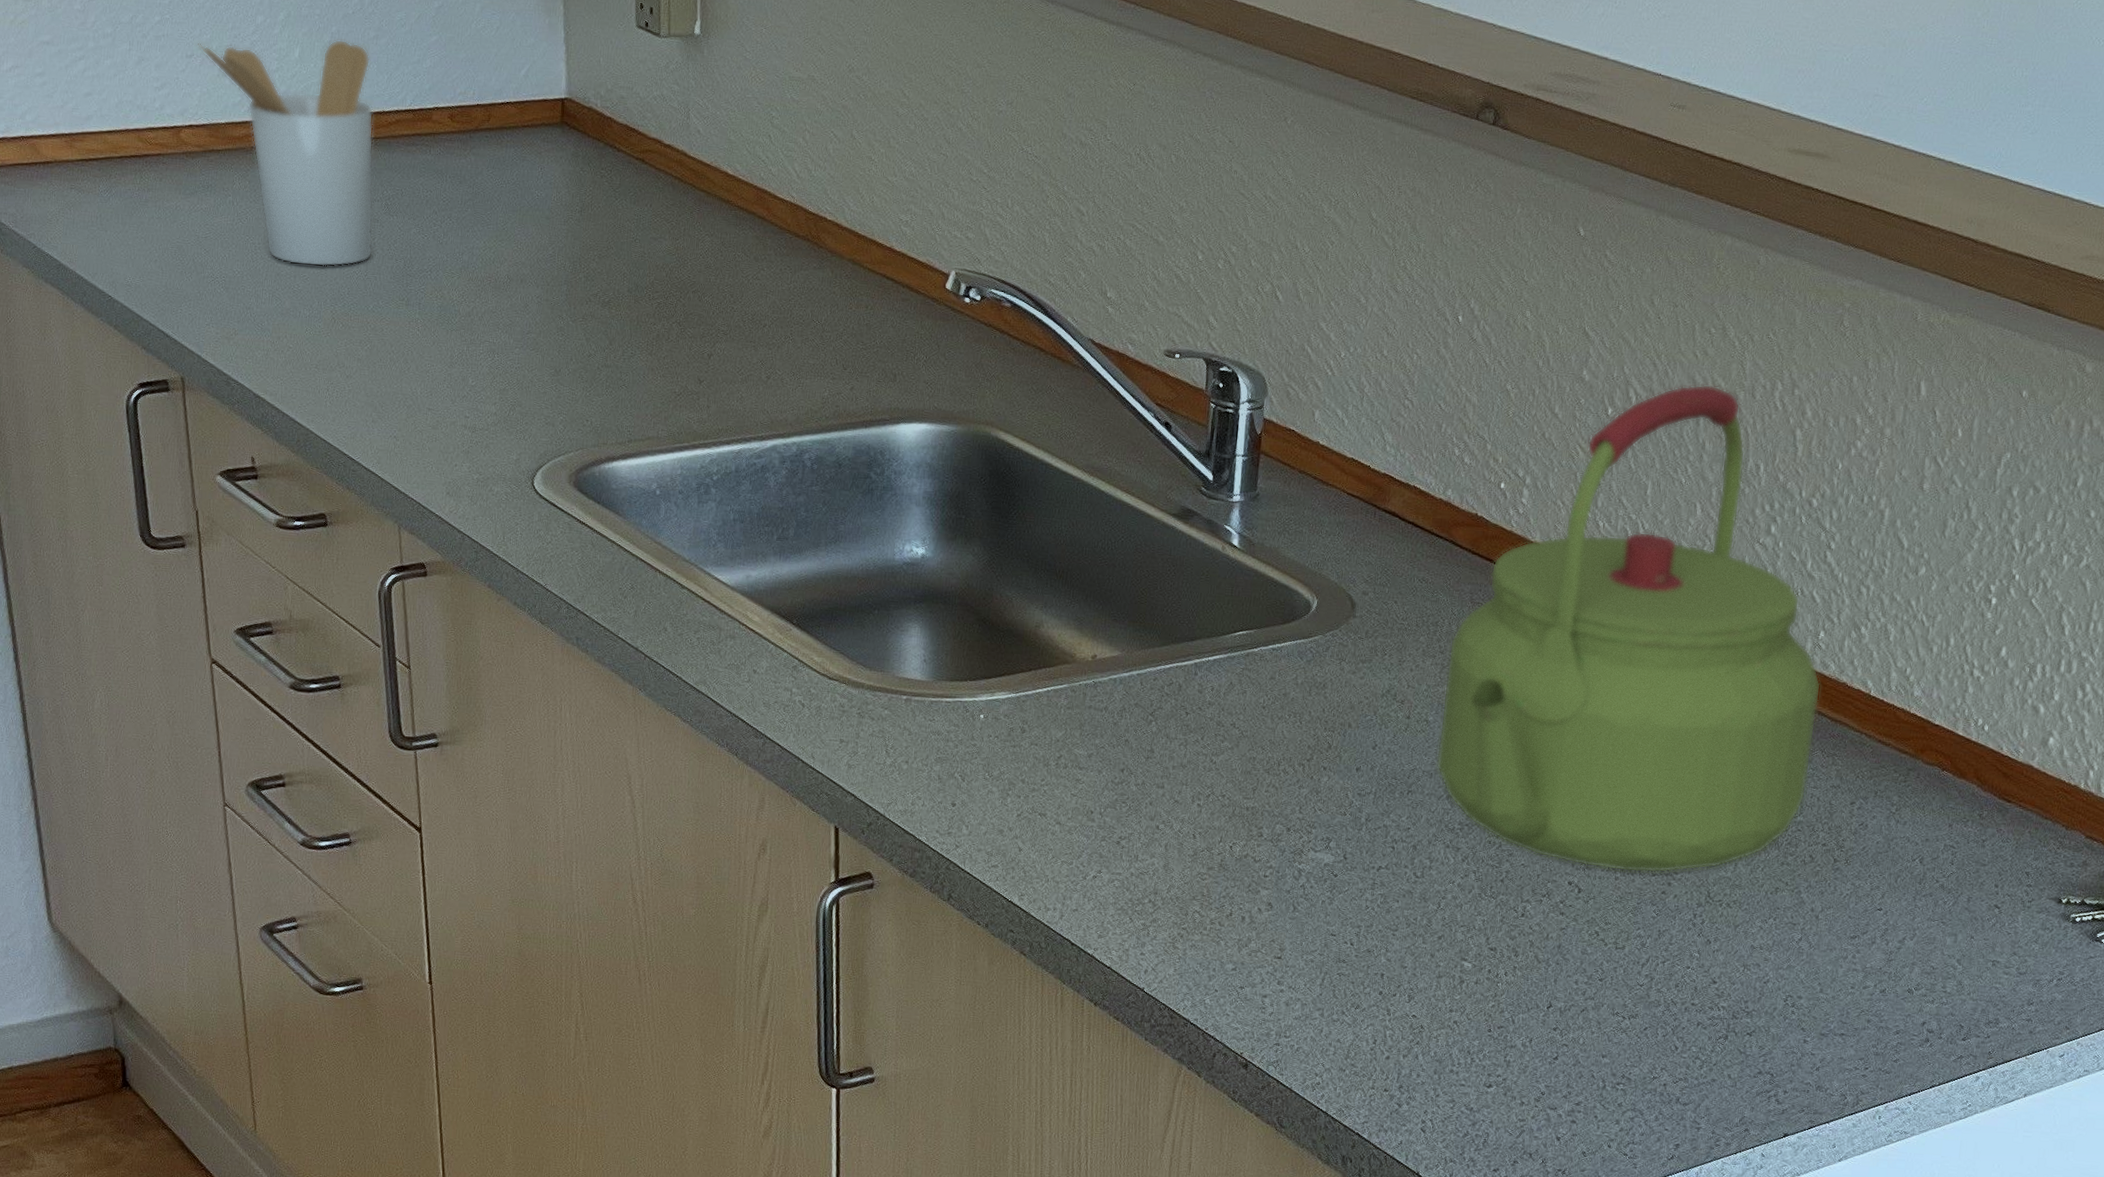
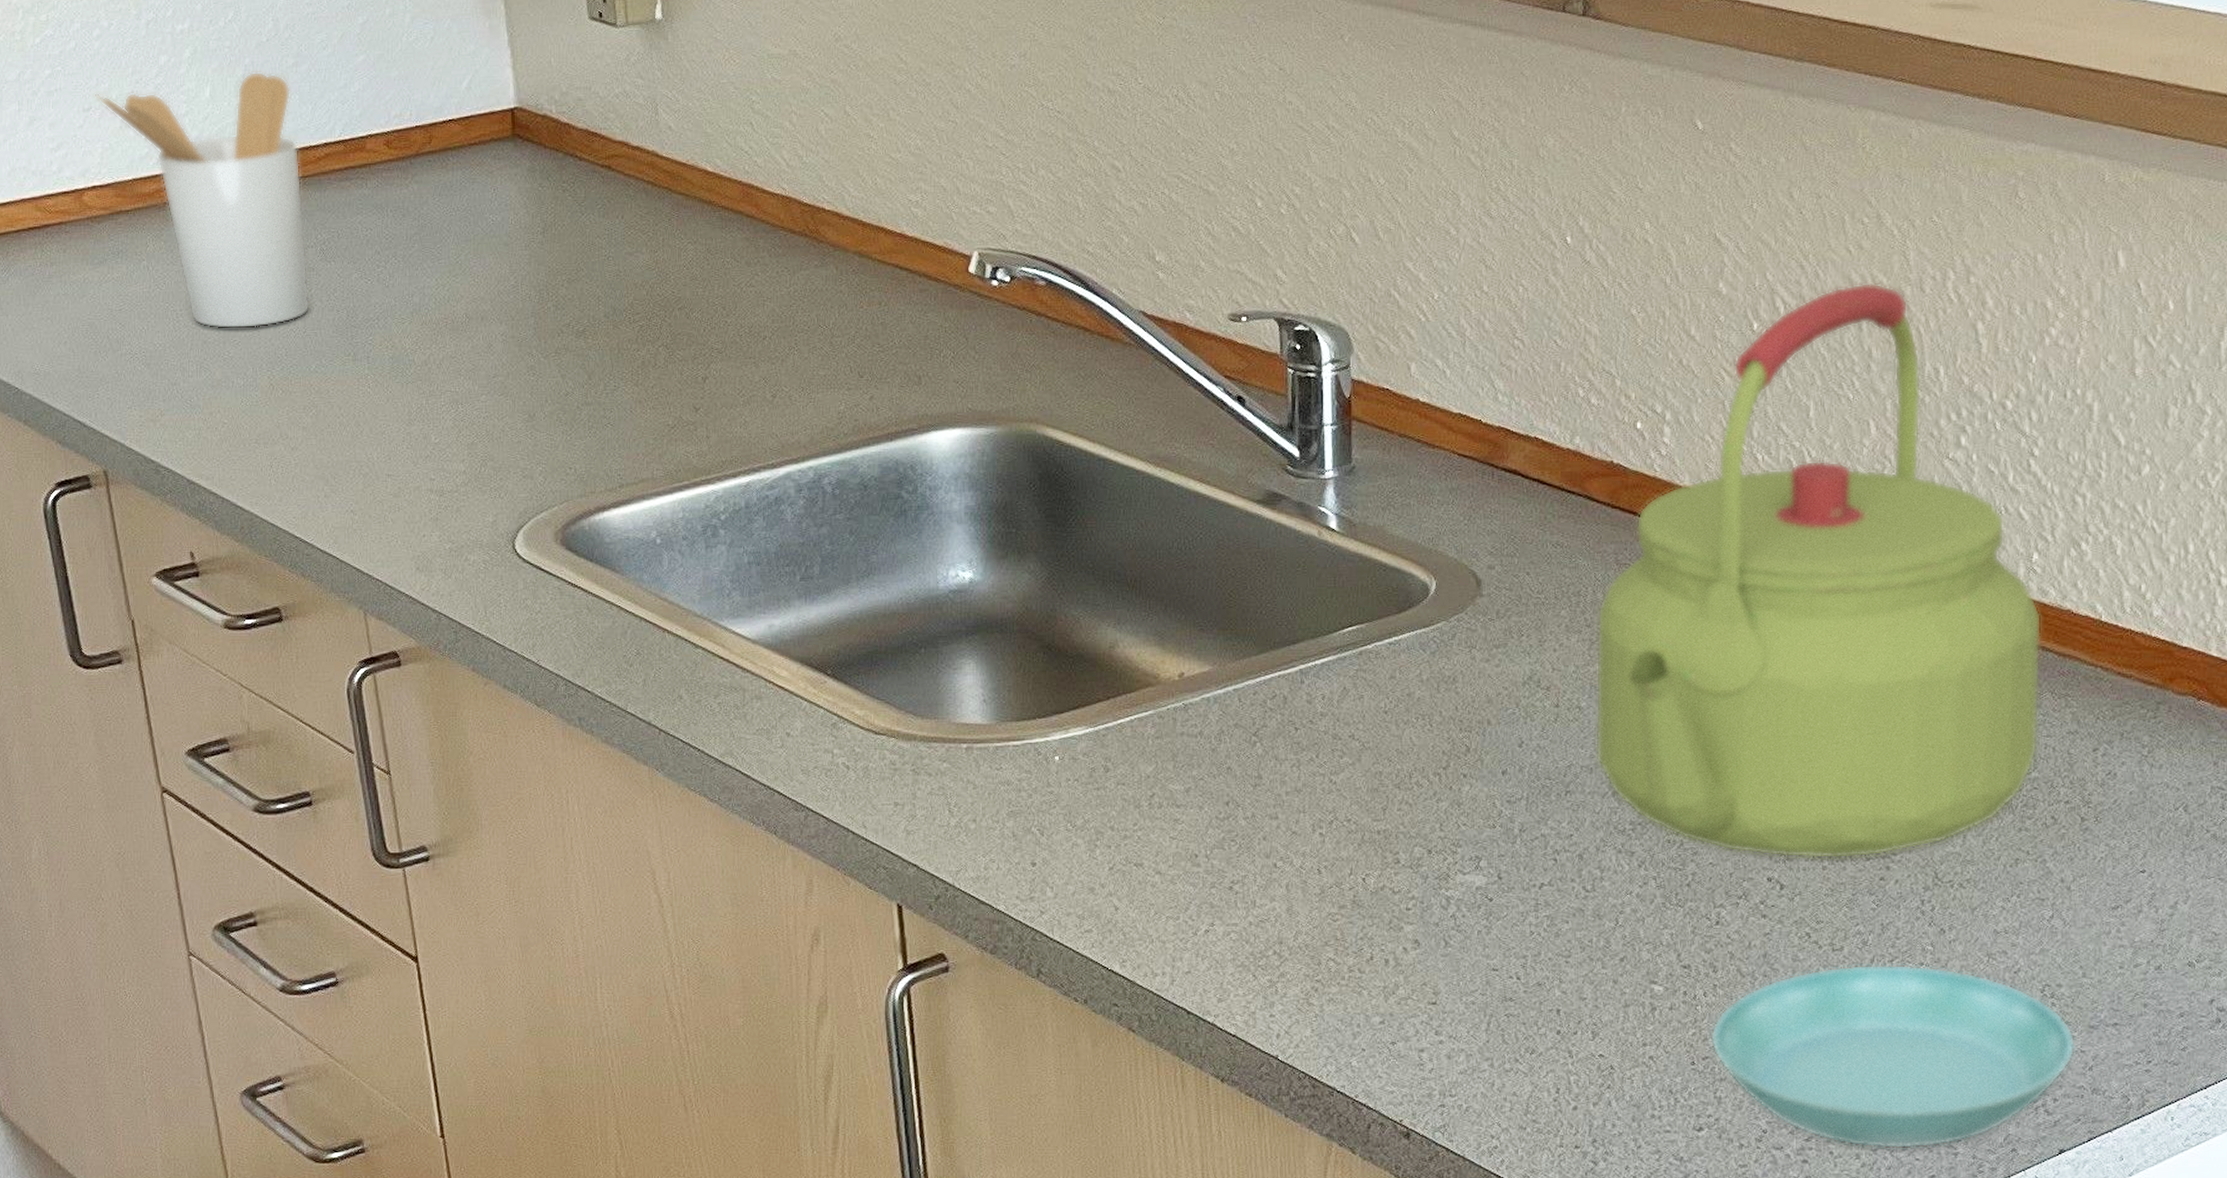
saucer: none [1505,962,1809,1121] -> present [1710,964,2077,1149]

